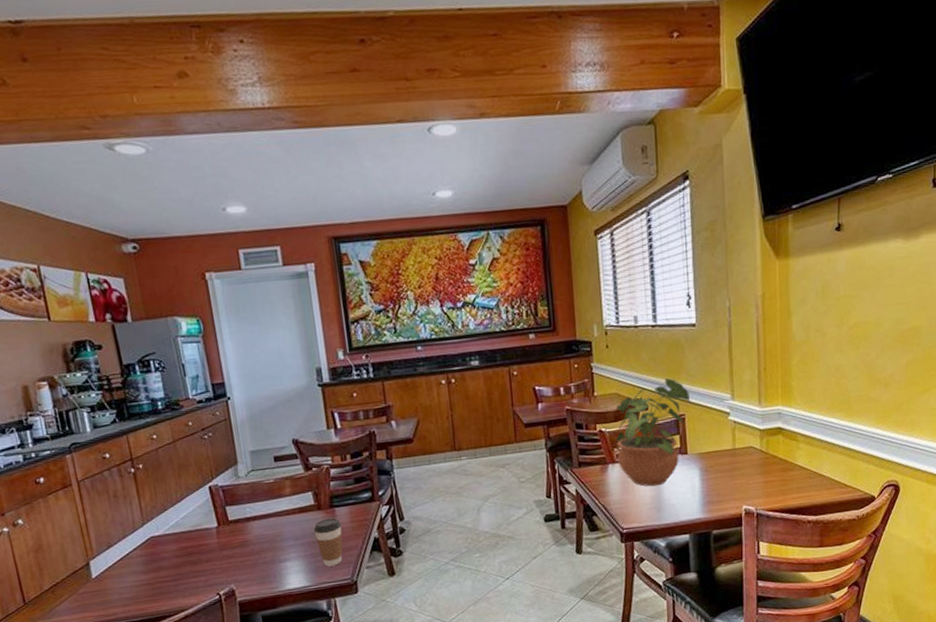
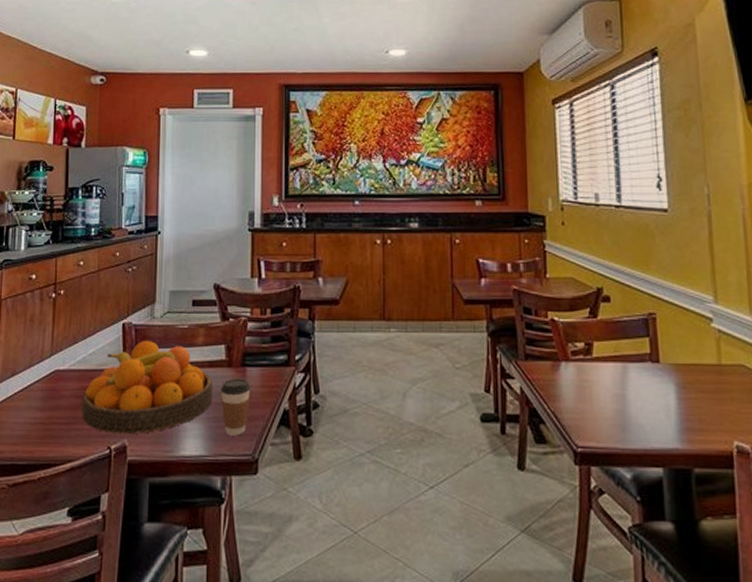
fruit bowl: none [183,498,308,582] -> present [82,341,213,435]
potted plant: present [616,378,691,487] -> none [571,268,663,398]

